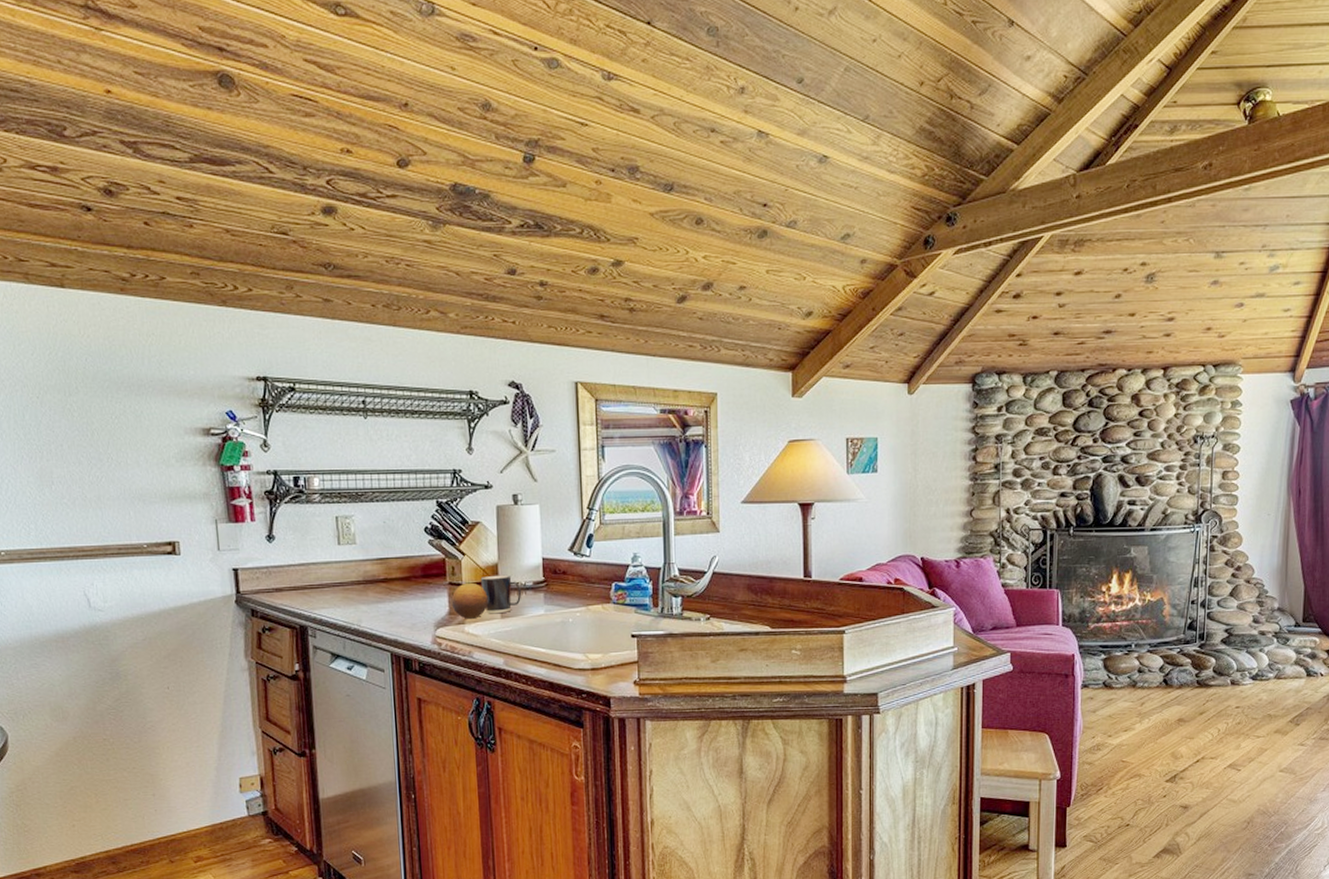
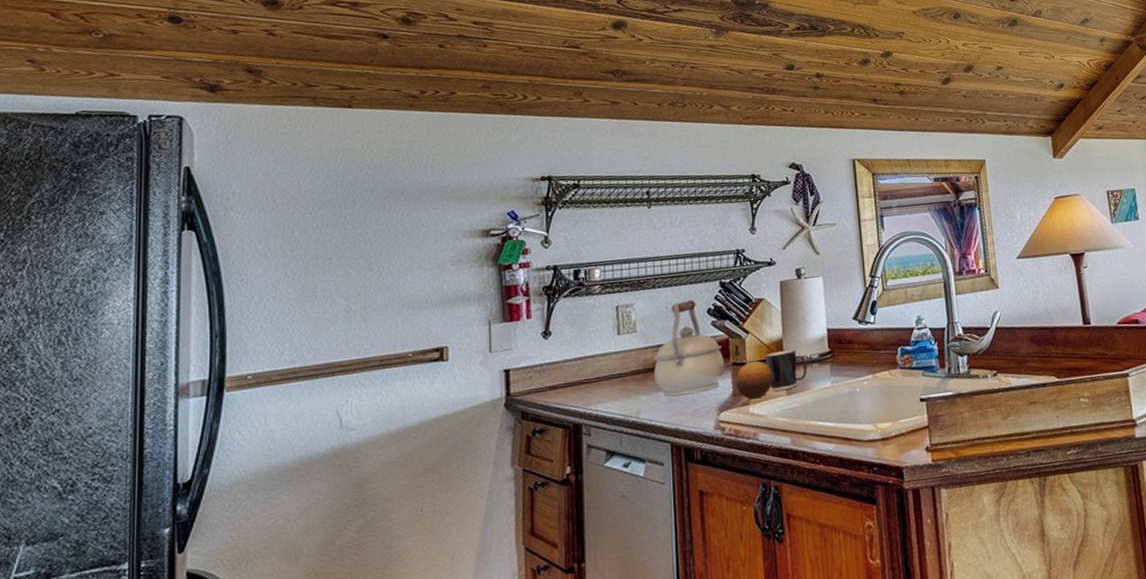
kettle: none [373,517,442,609] -> present [653,300,726,397]

